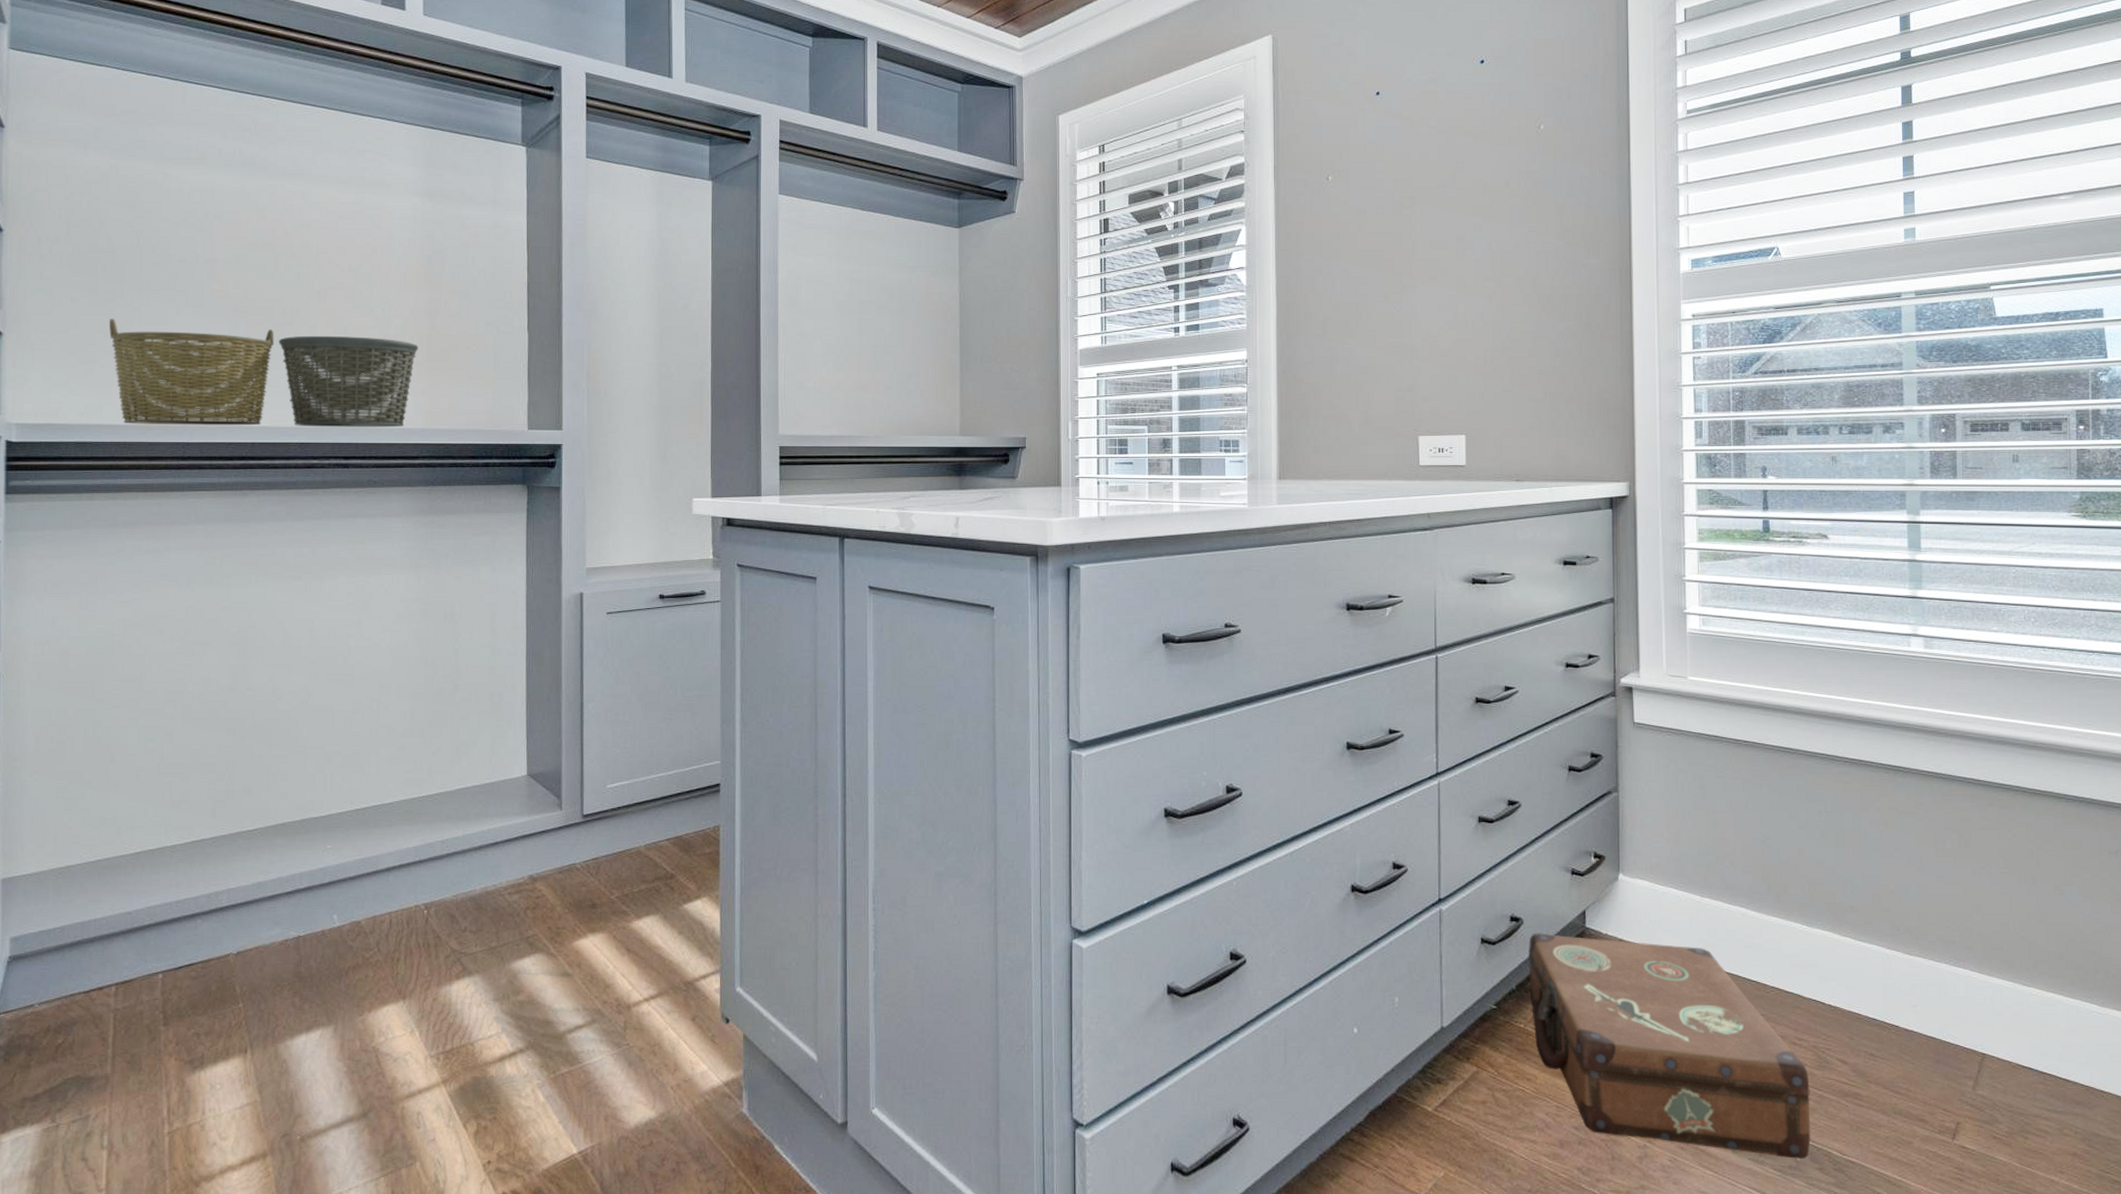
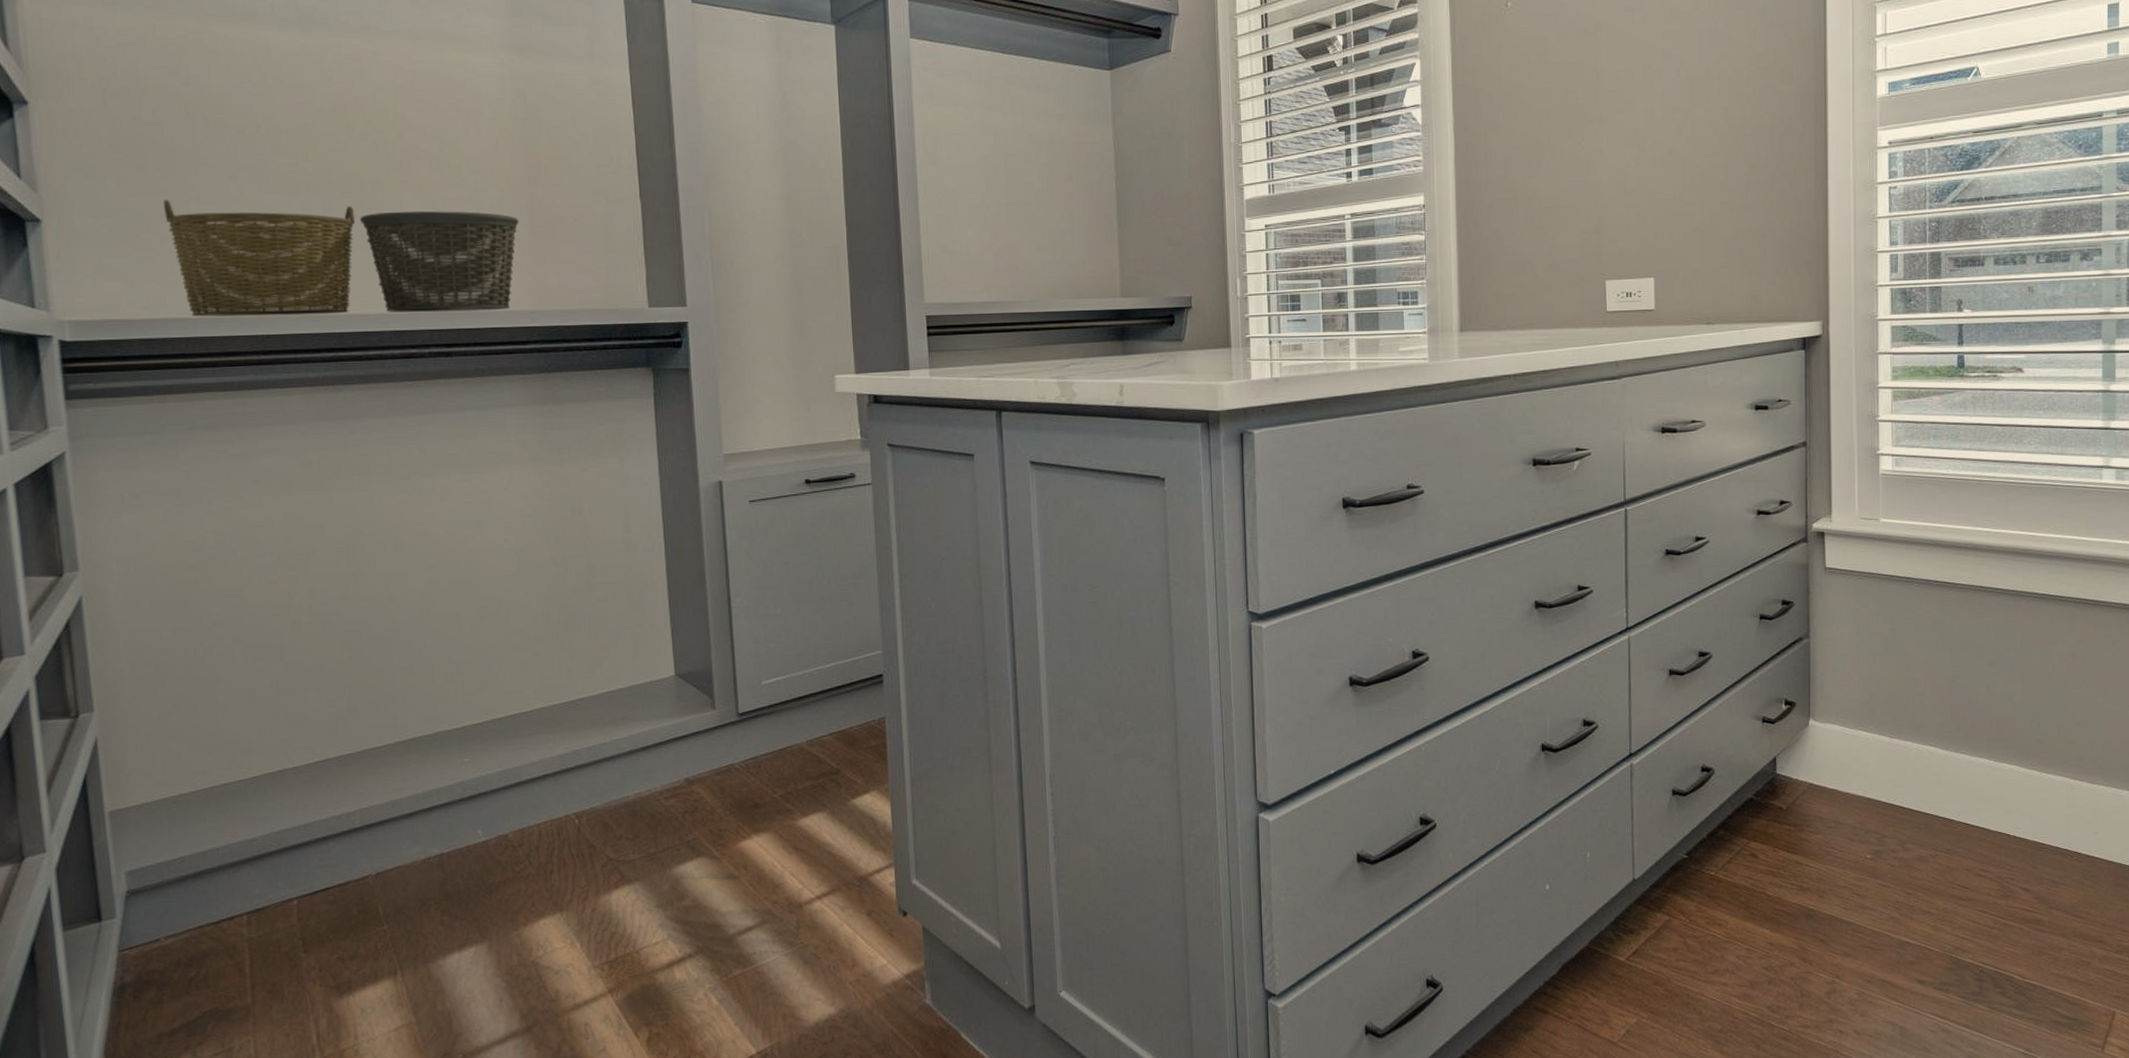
suitcase: present [1528,933,1811,1159] -> none [1719,781,1994,985]

